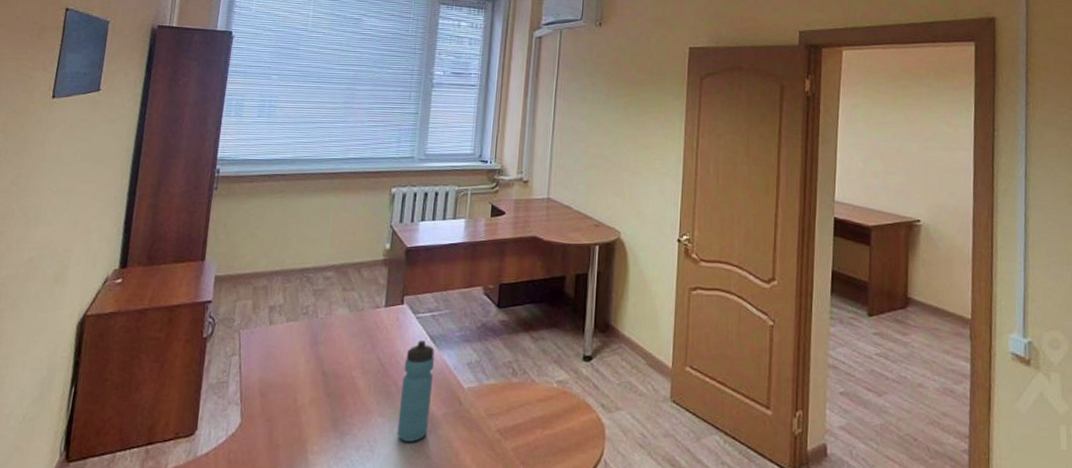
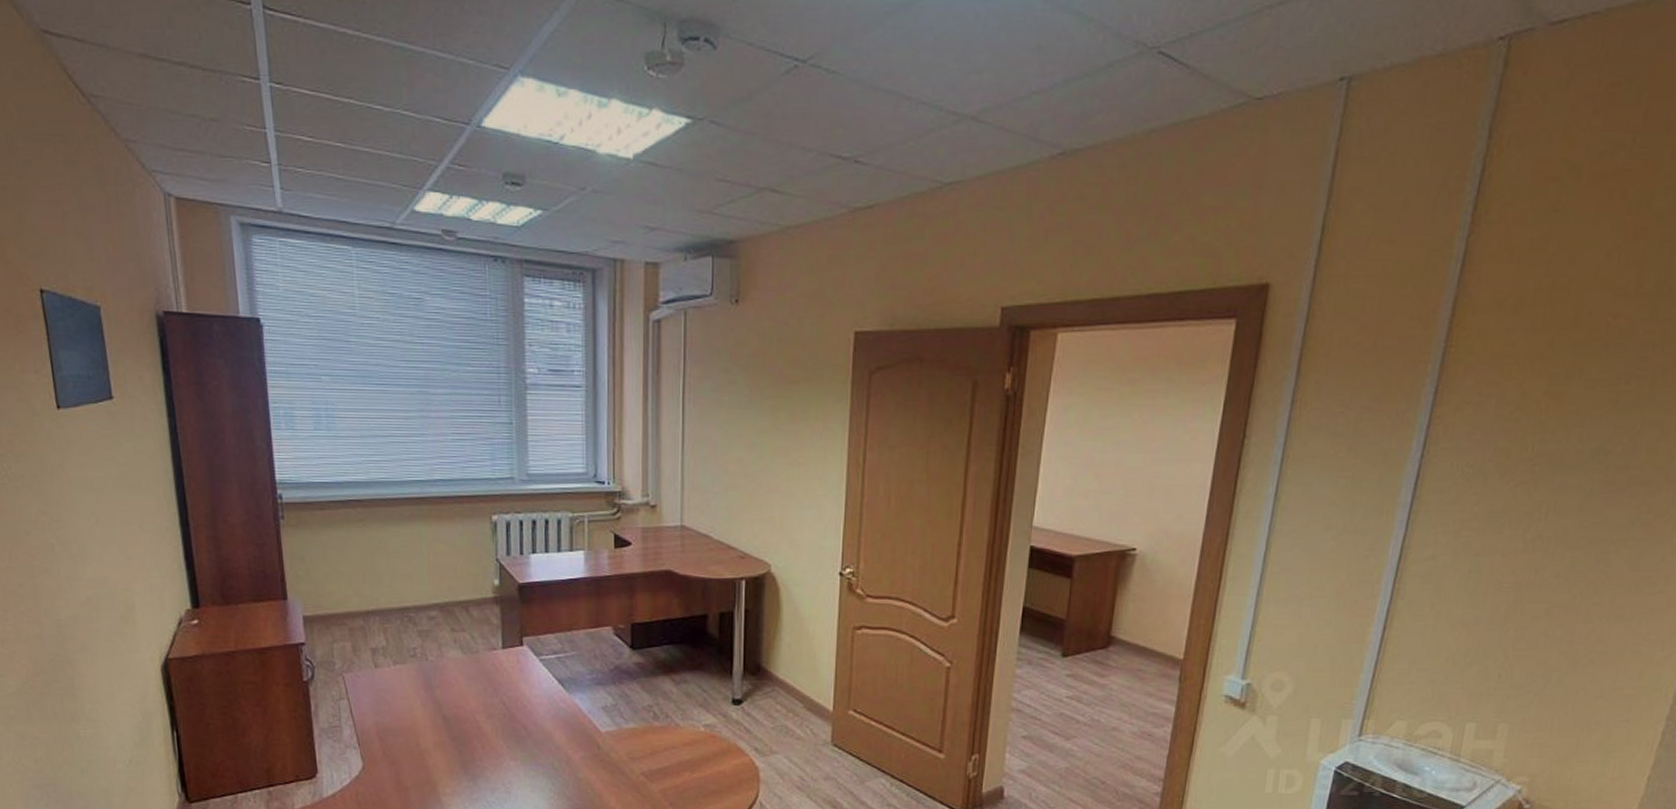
water bottle: present [397,340,435,442] -> none [532,684,566,784]

